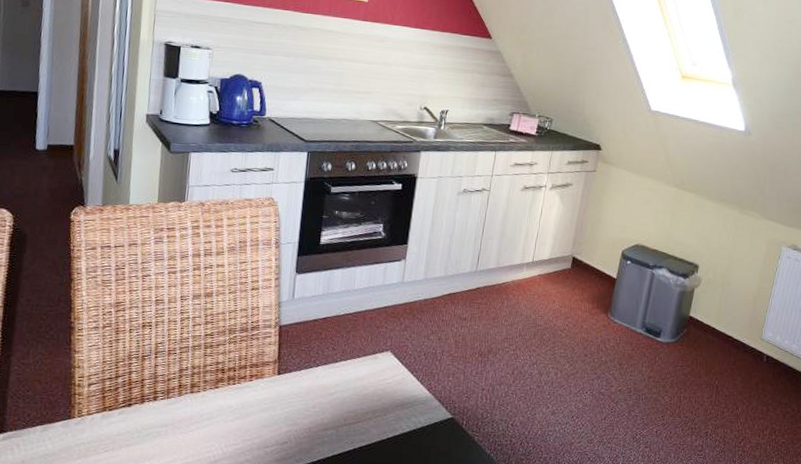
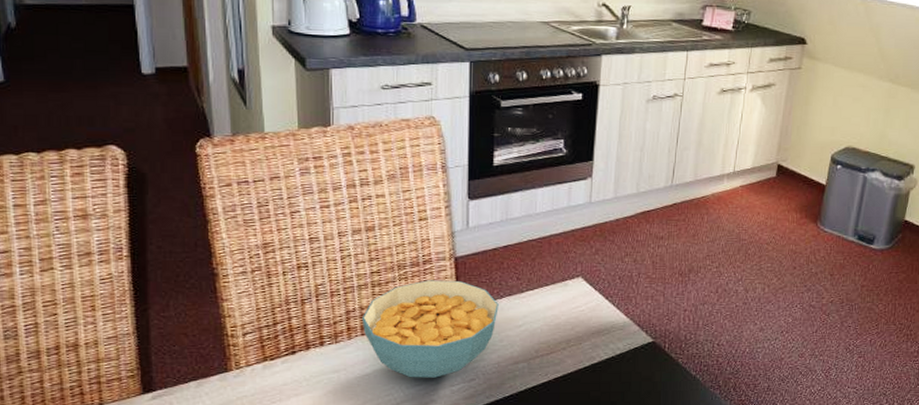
cereal bowl: none [192,345,315,438] -> present [361,280,499,378]

